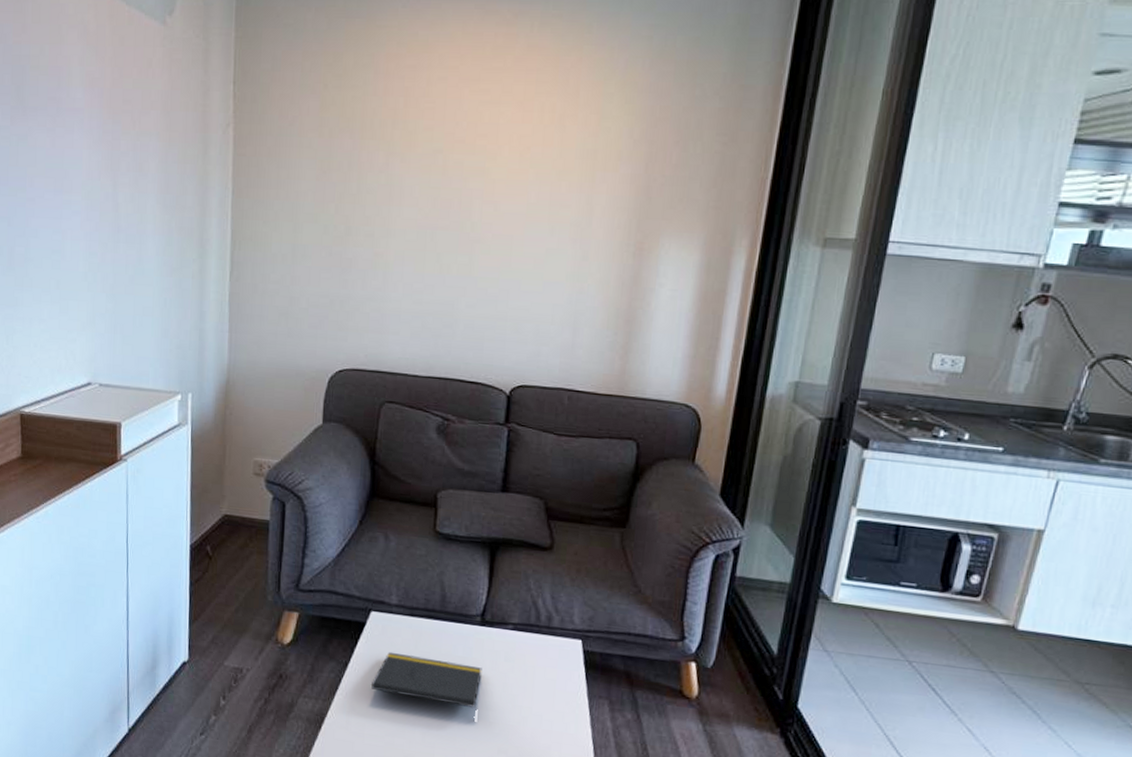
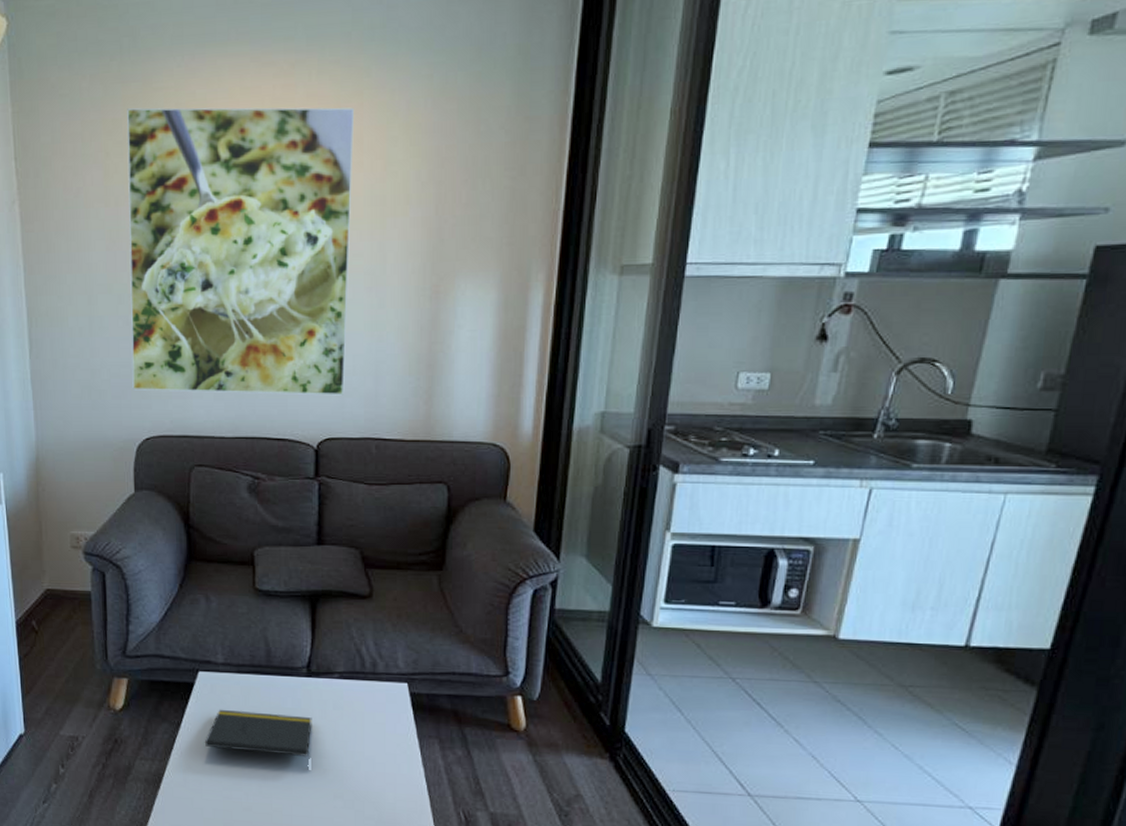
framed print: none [330,43,574,344] -> present [127,107,355,396]

